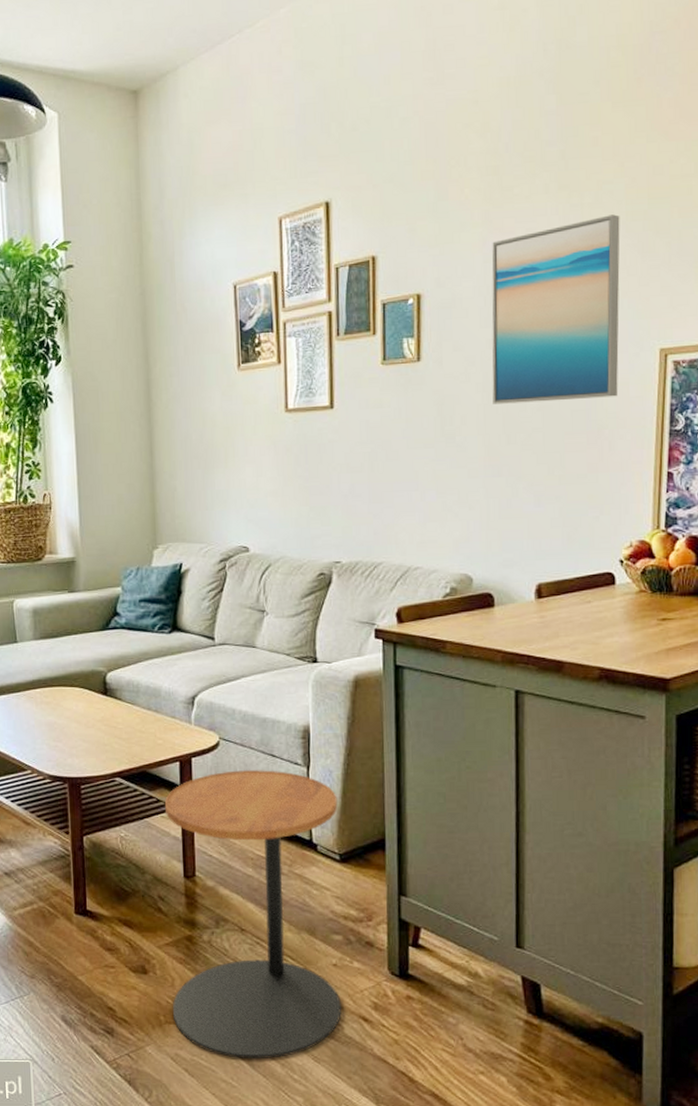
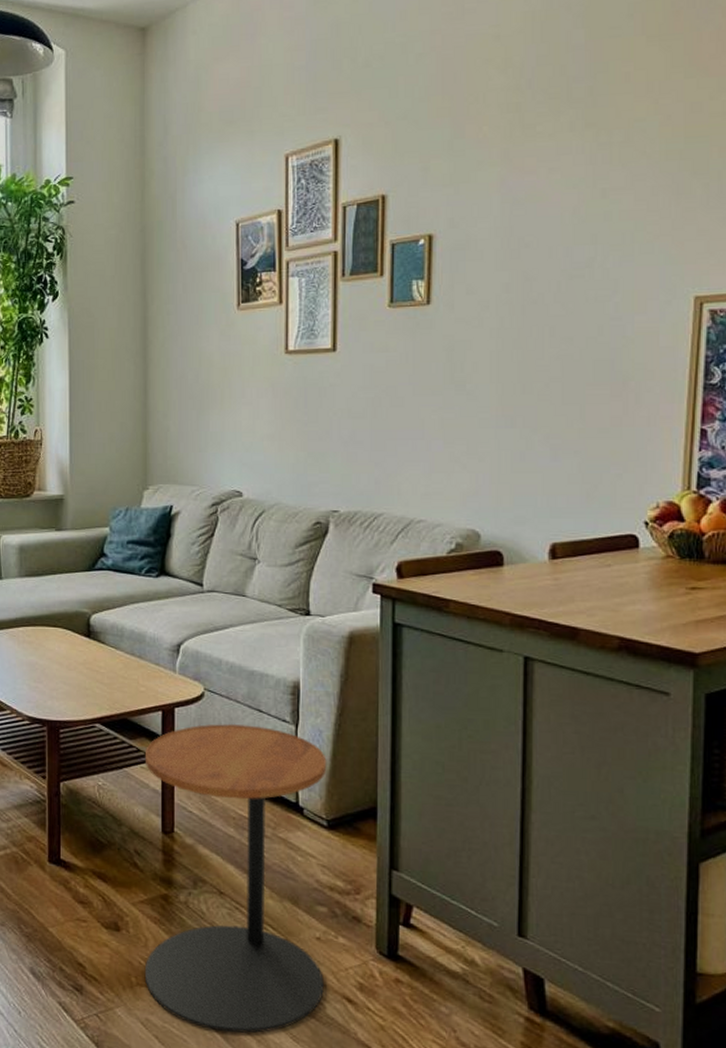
wall art: present [492,214,620,404] -> none [507,154,653,351]

